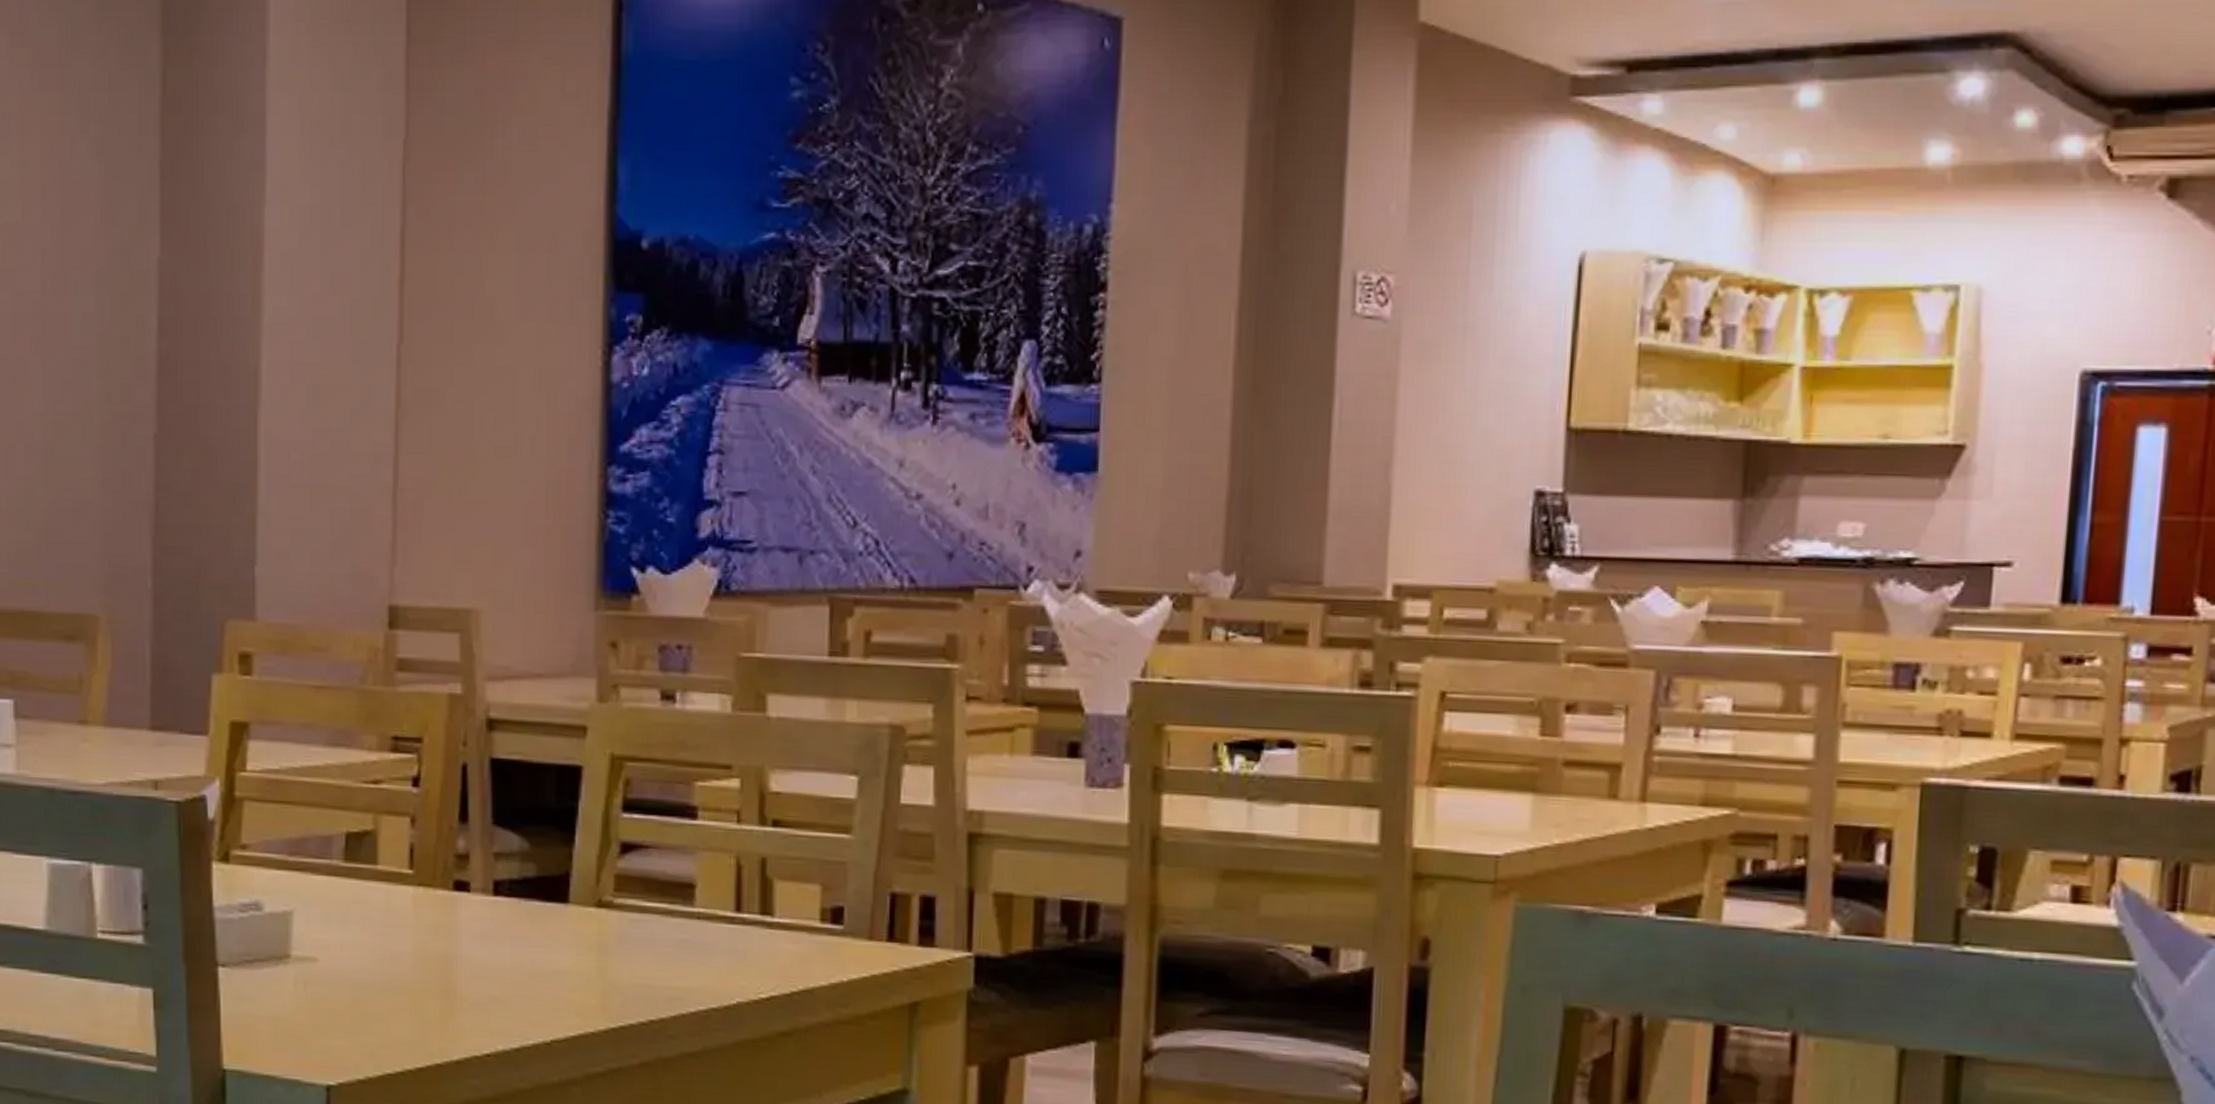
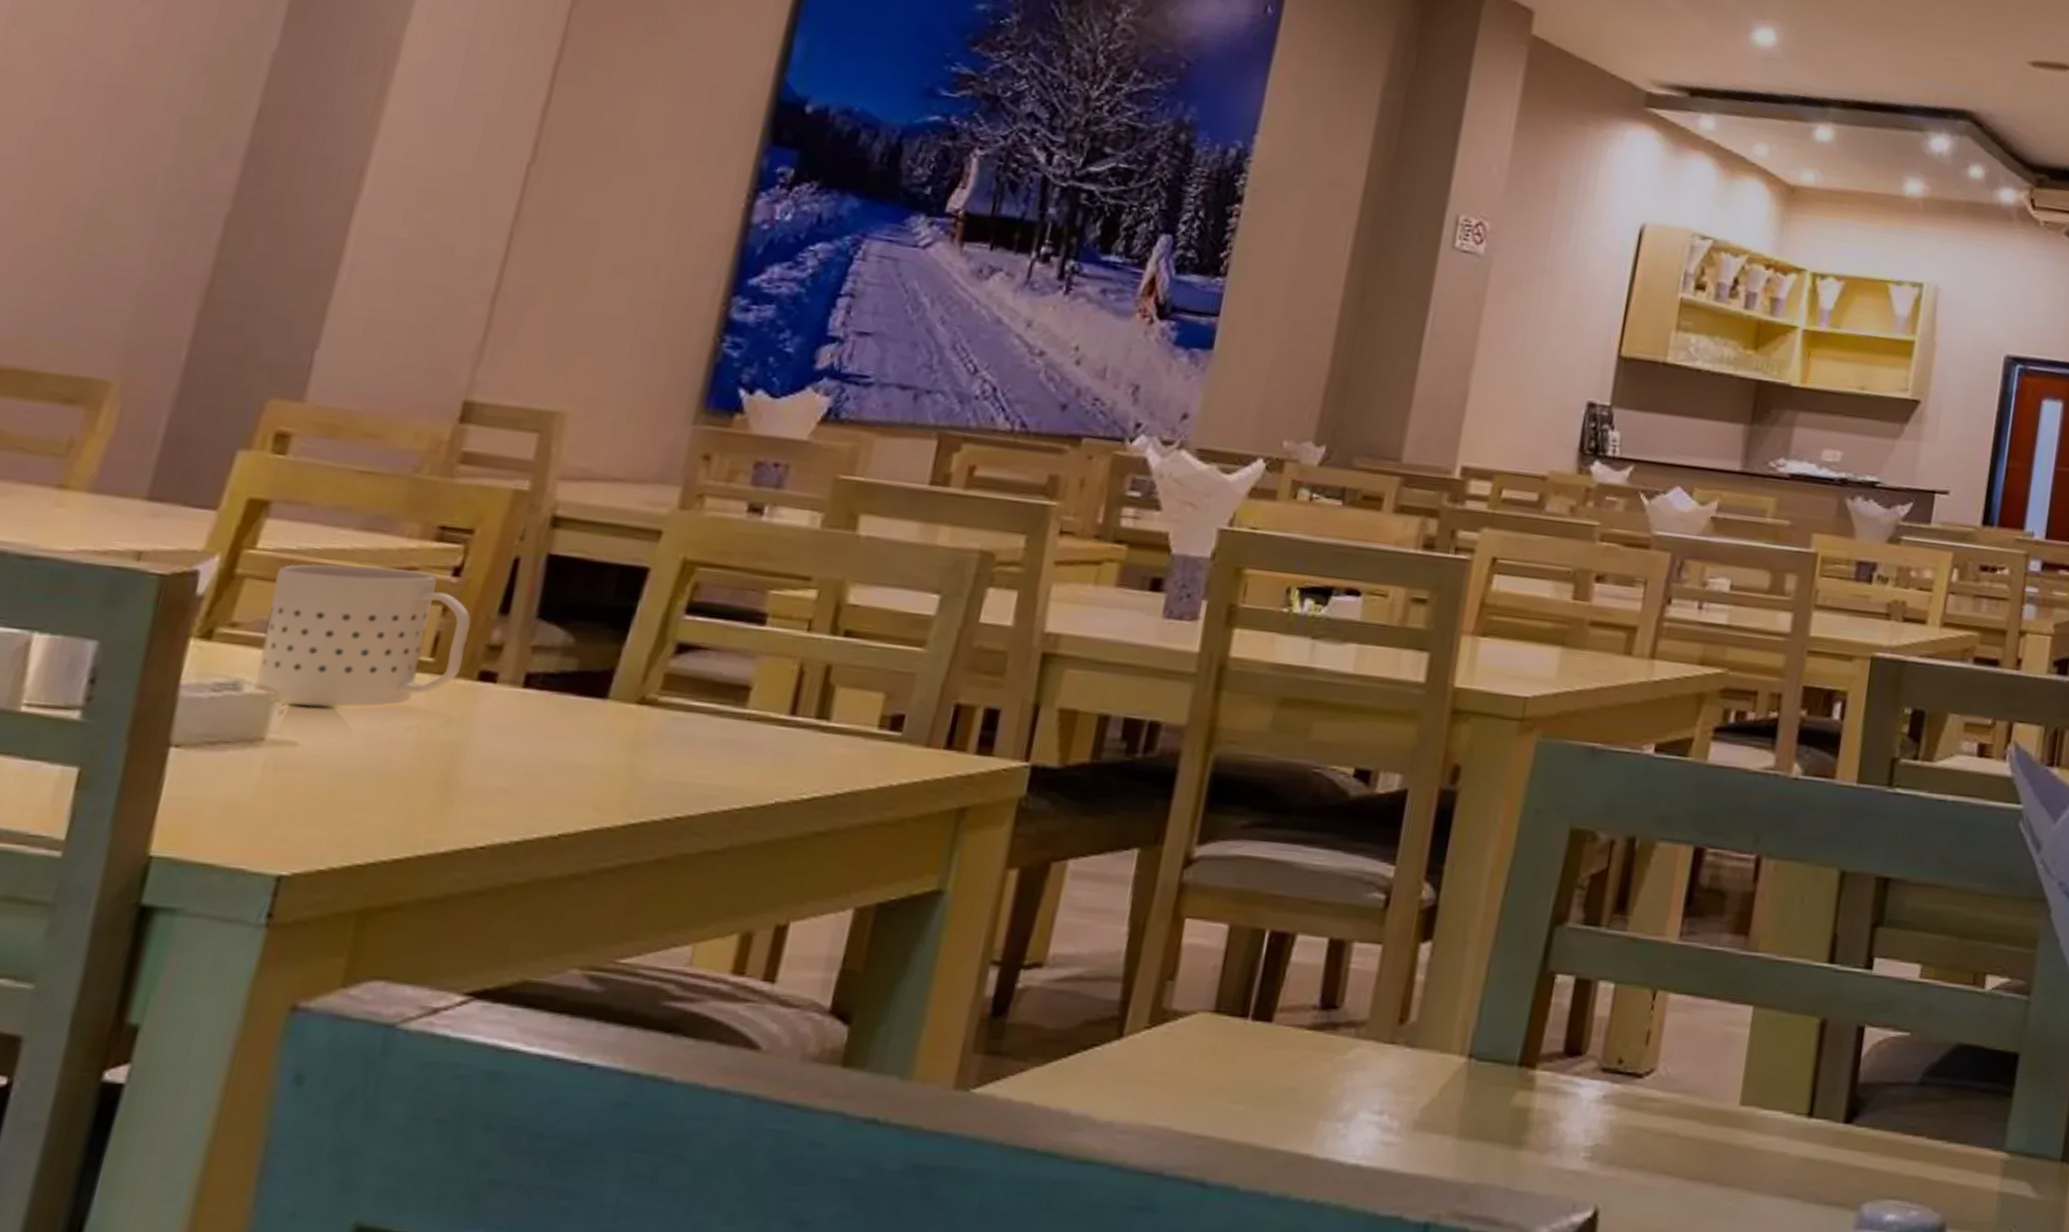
mug: none [269,781,438,923] -> present [254,564,471,707]

